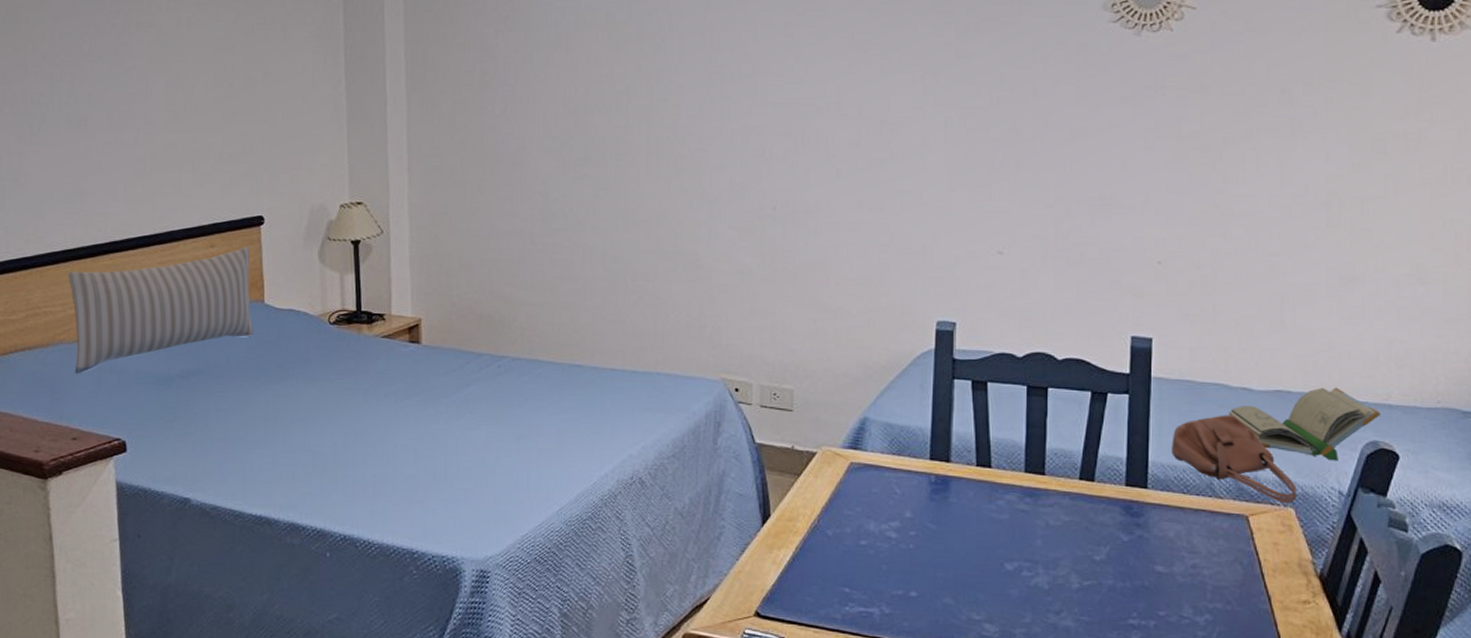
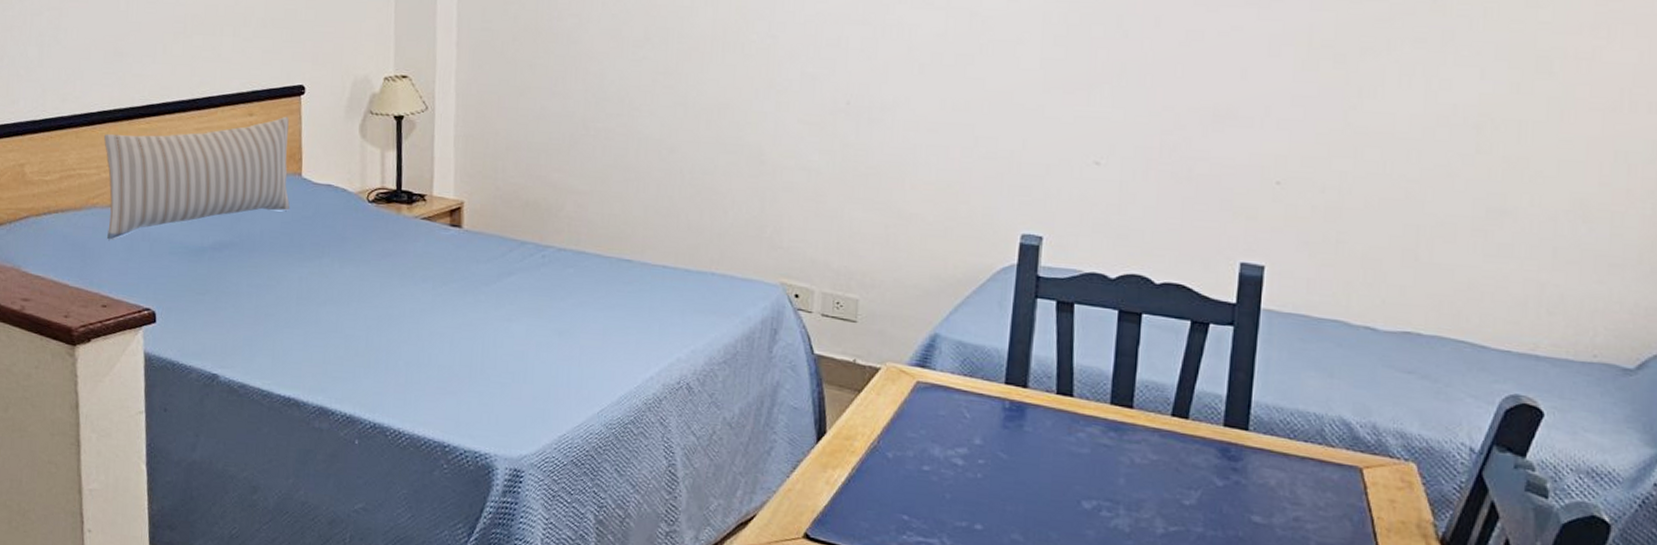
handbag: present [1171,415,1297,503] -> none [1278,355,1421,457]
book: present [1228,387,1380,461] -> none [1347,331,1525,414]

